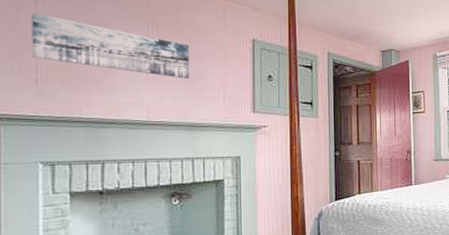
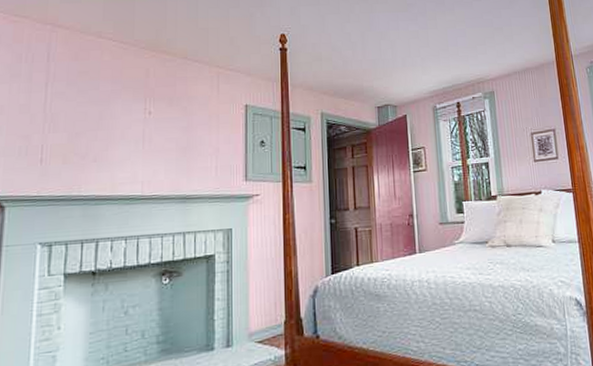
wall art: present [31,13,190,79] -> none [39,95,184,150]

